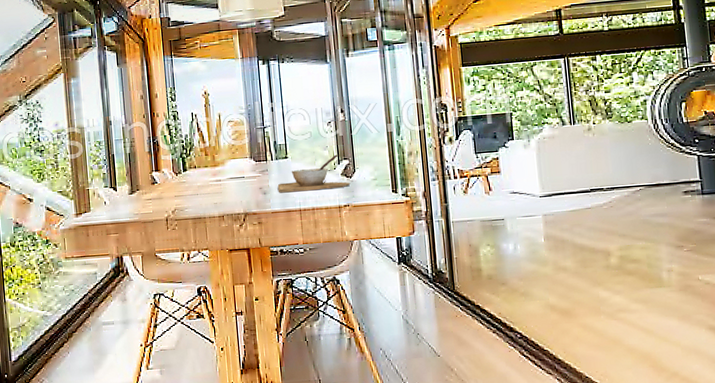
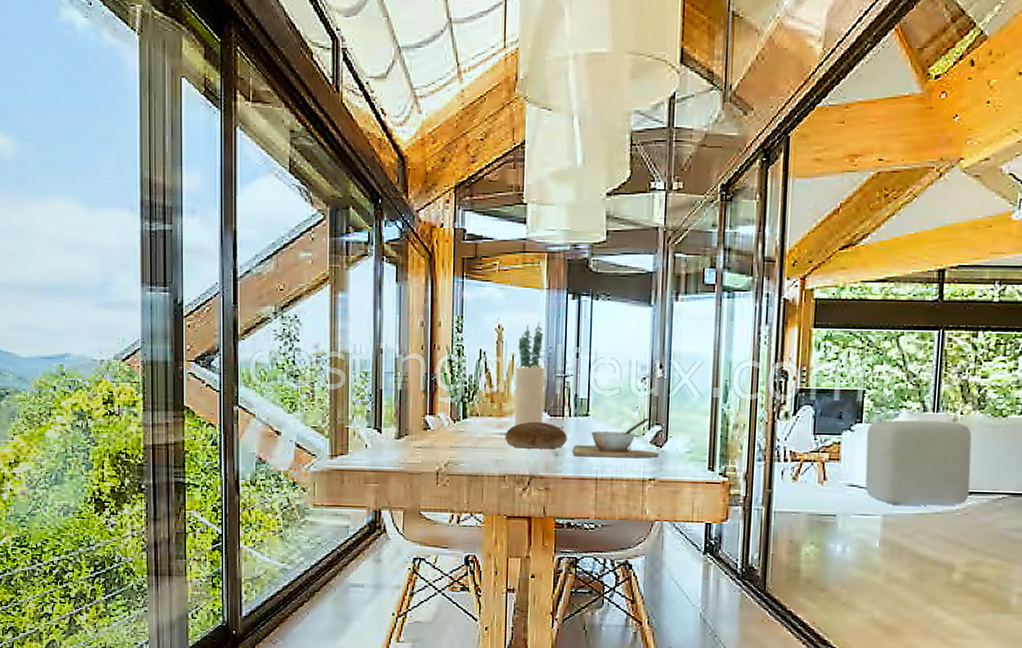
bread: none [220,167,272,191] -> present [505,421,567,449]
vase: none [222,85,251,173] -> present [514,321,545,427]
pouf: none [519,131,612,206] -> present [865,420,972,506]

